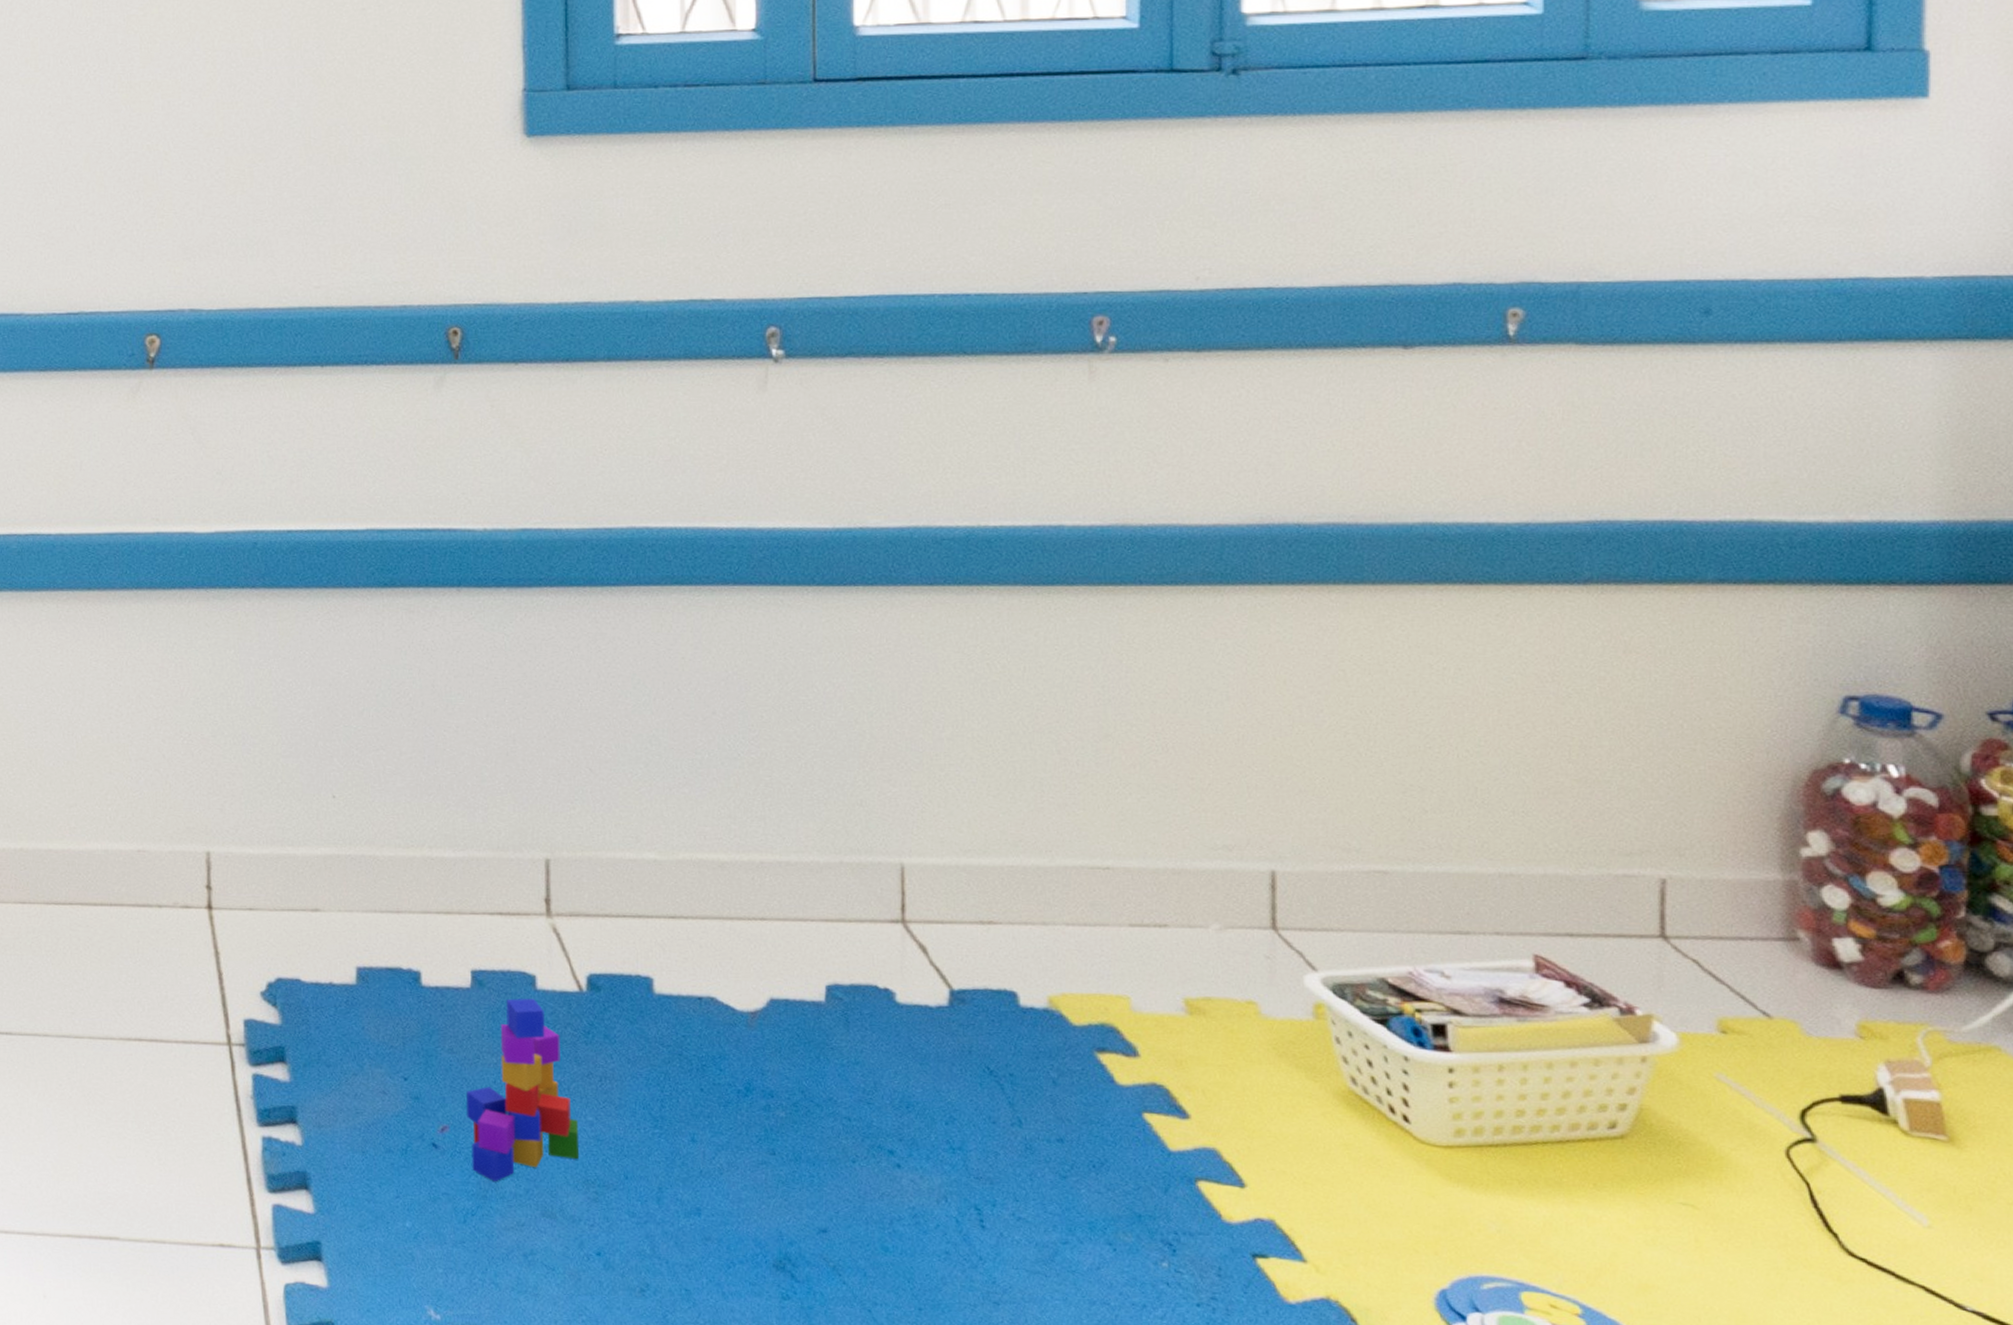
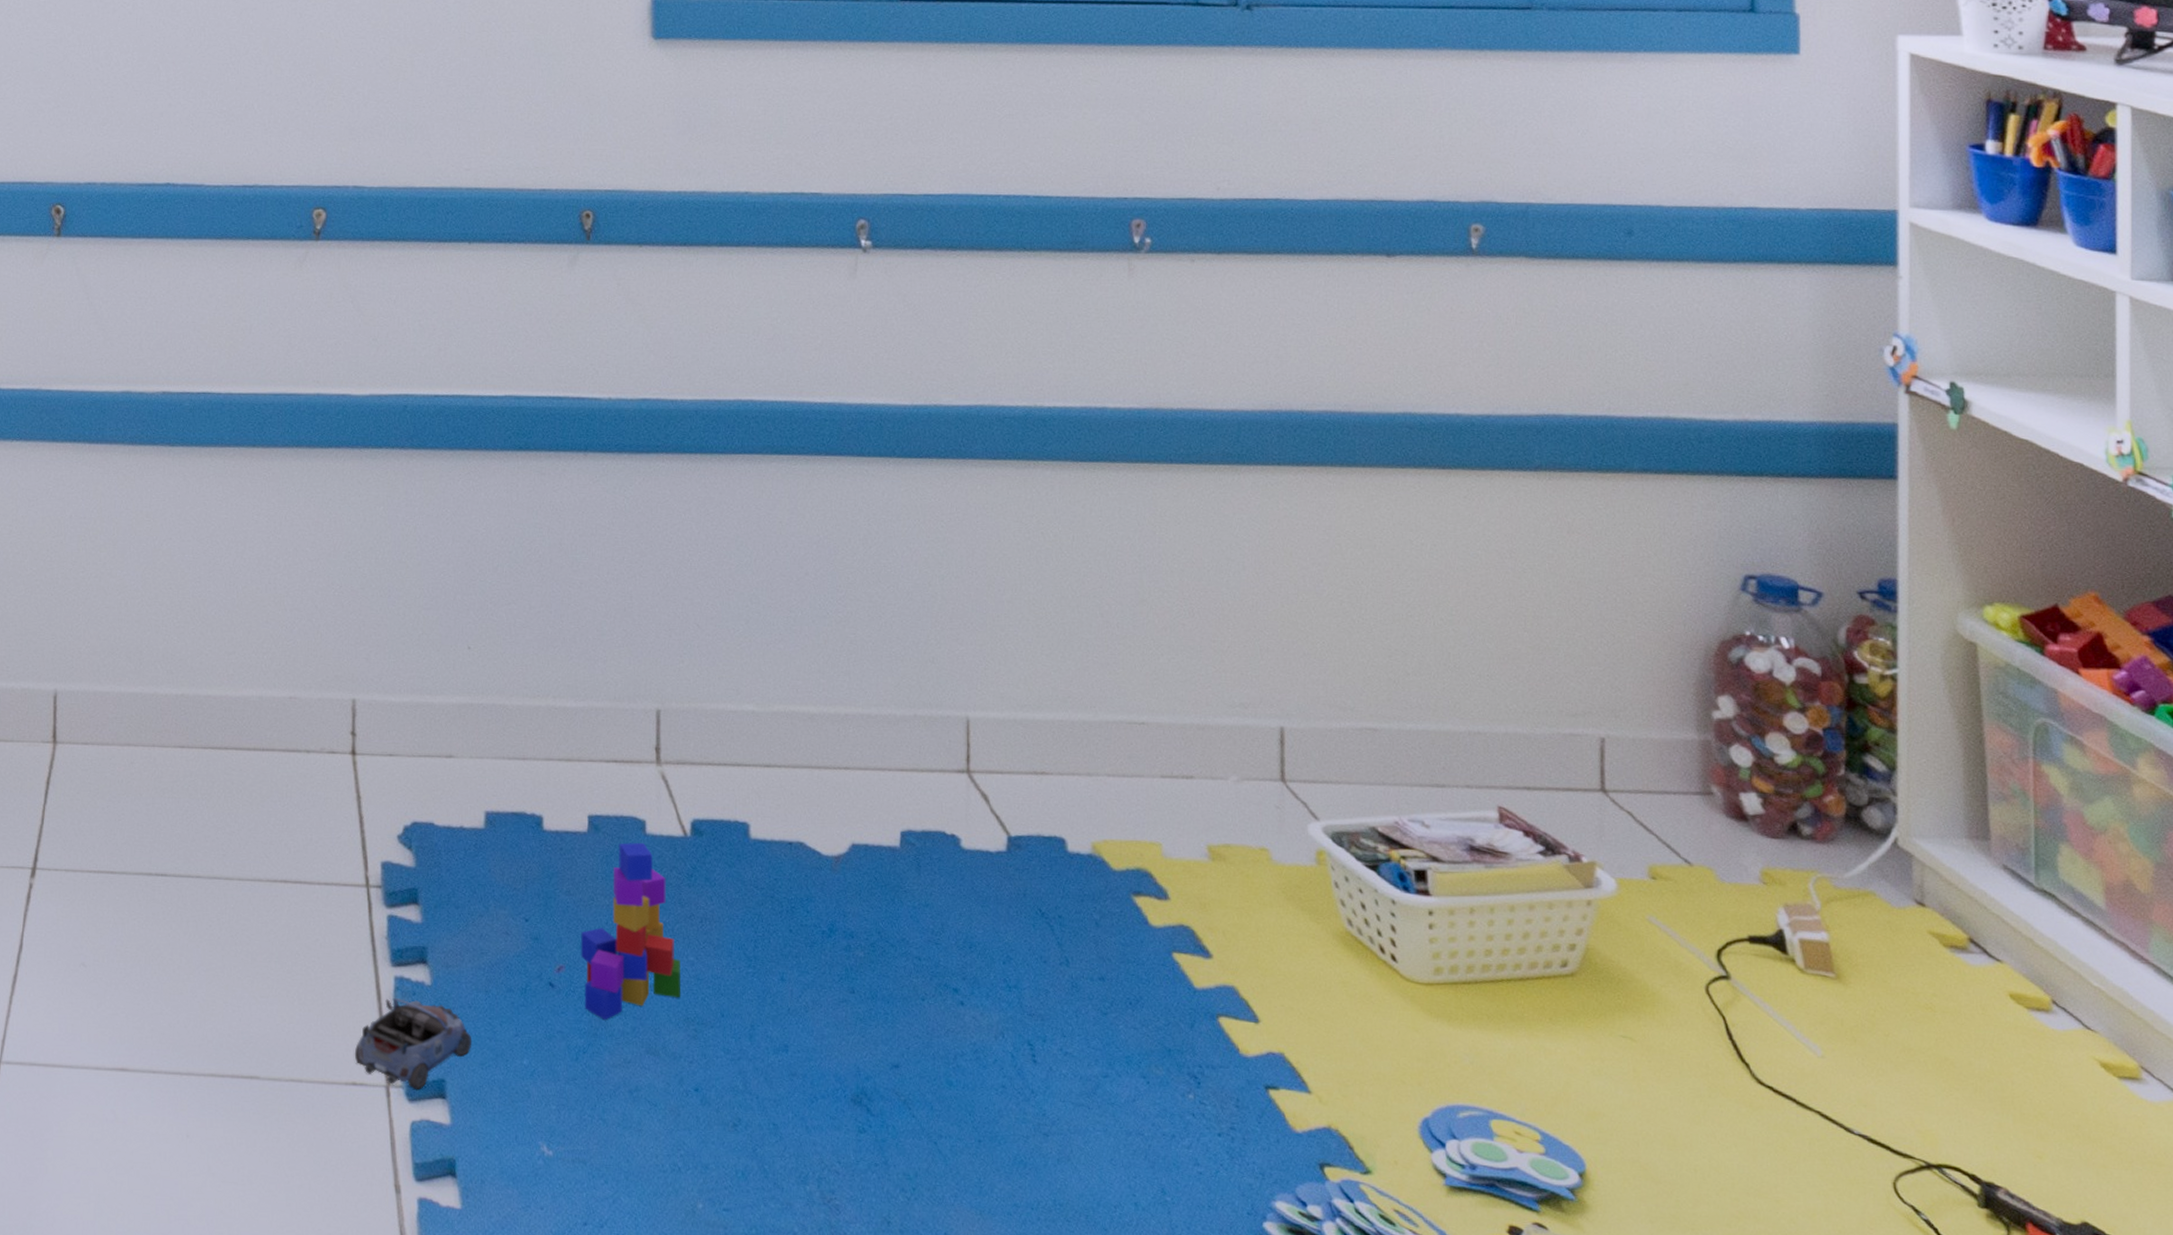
toy car: none [220,1159,349,1253] -> present [354,998,472,1090]

